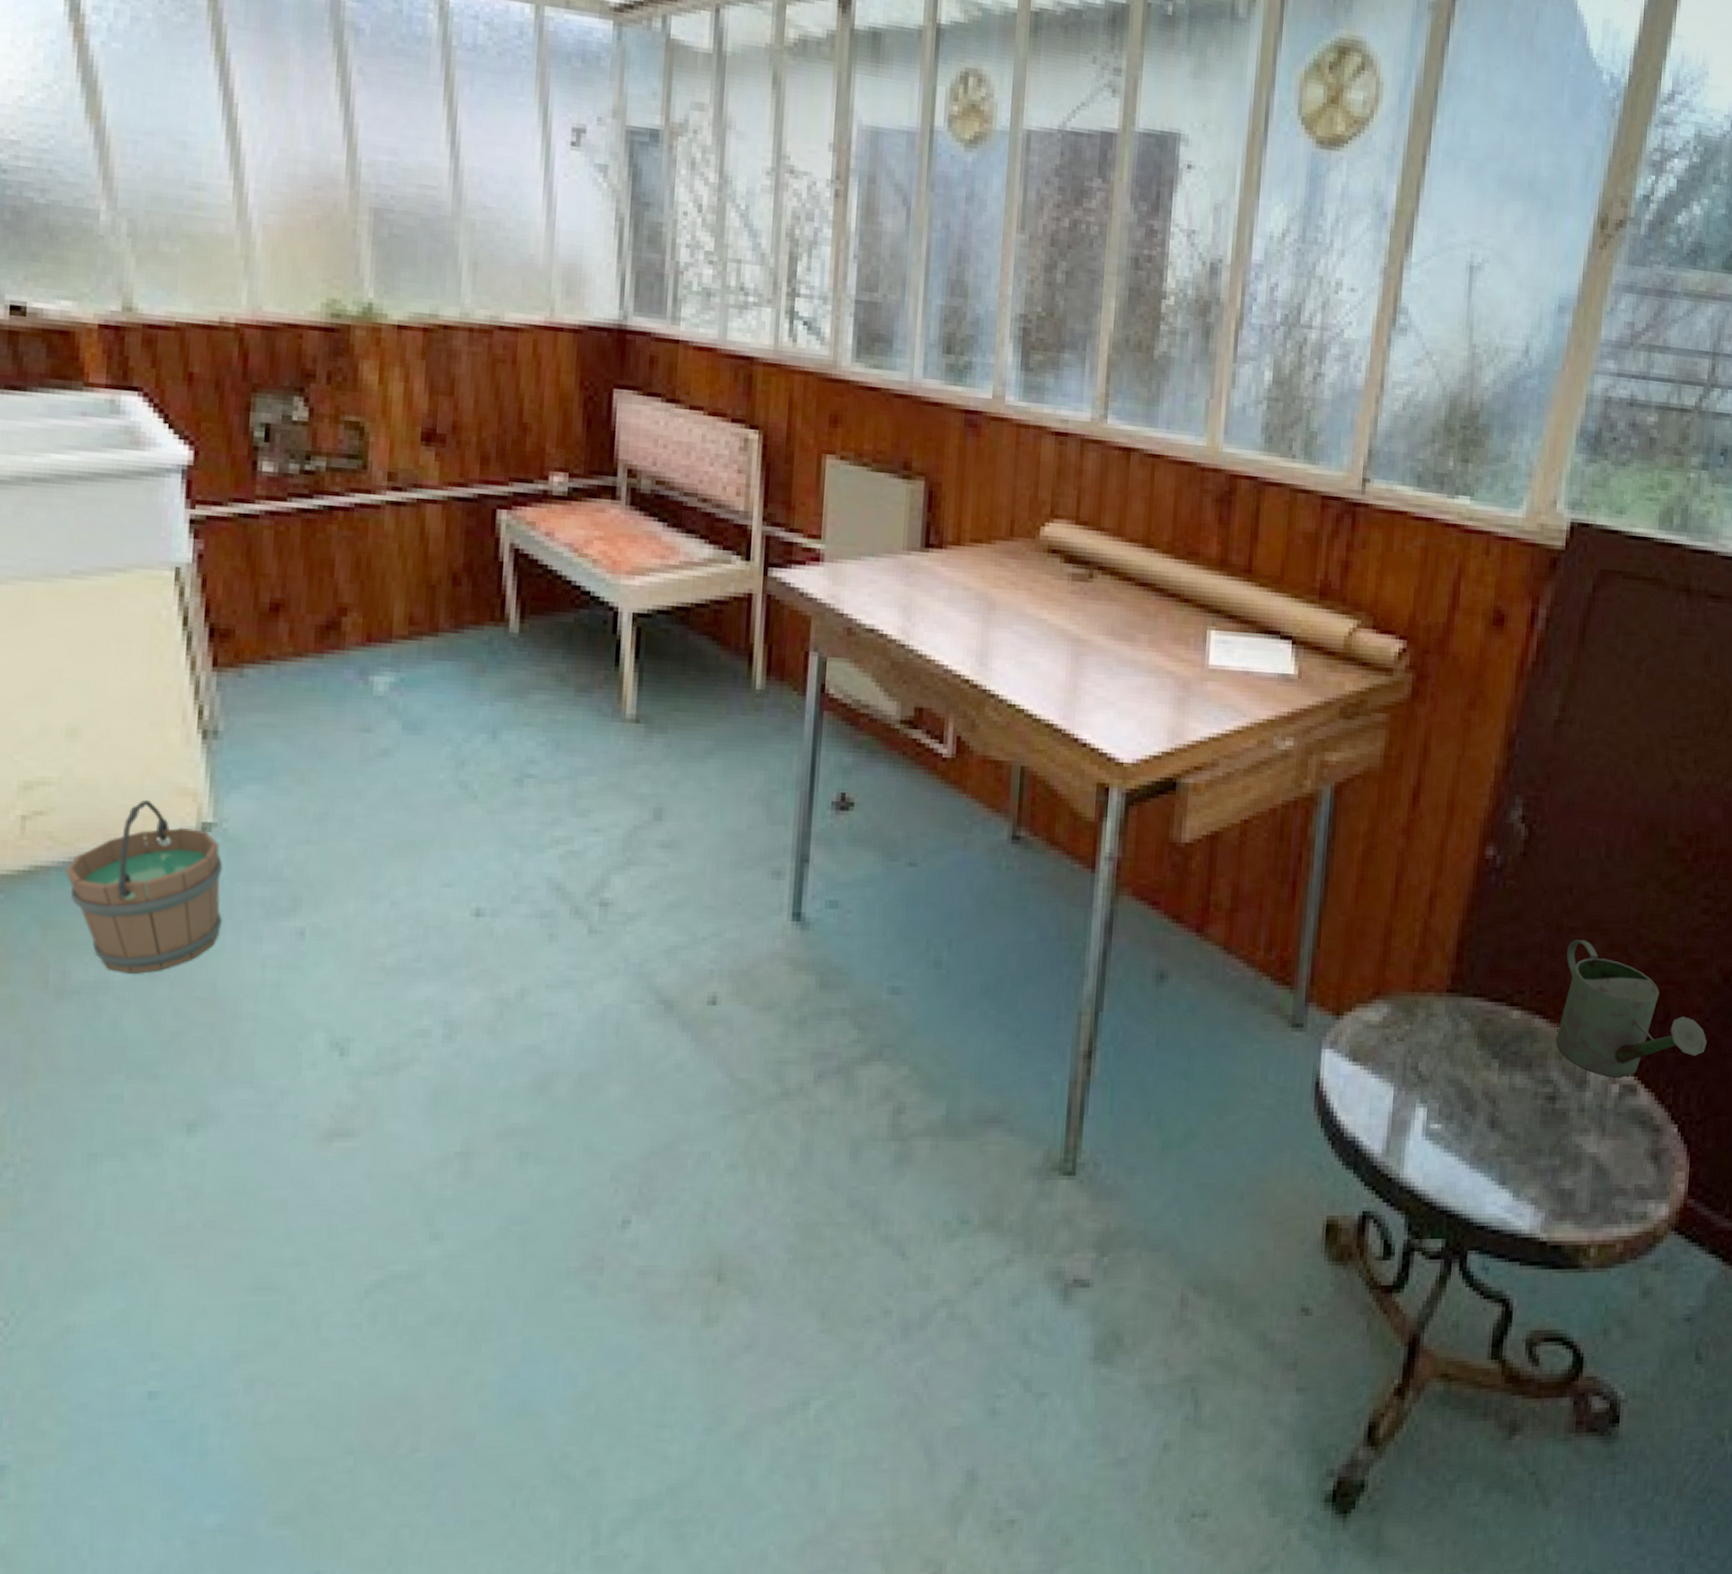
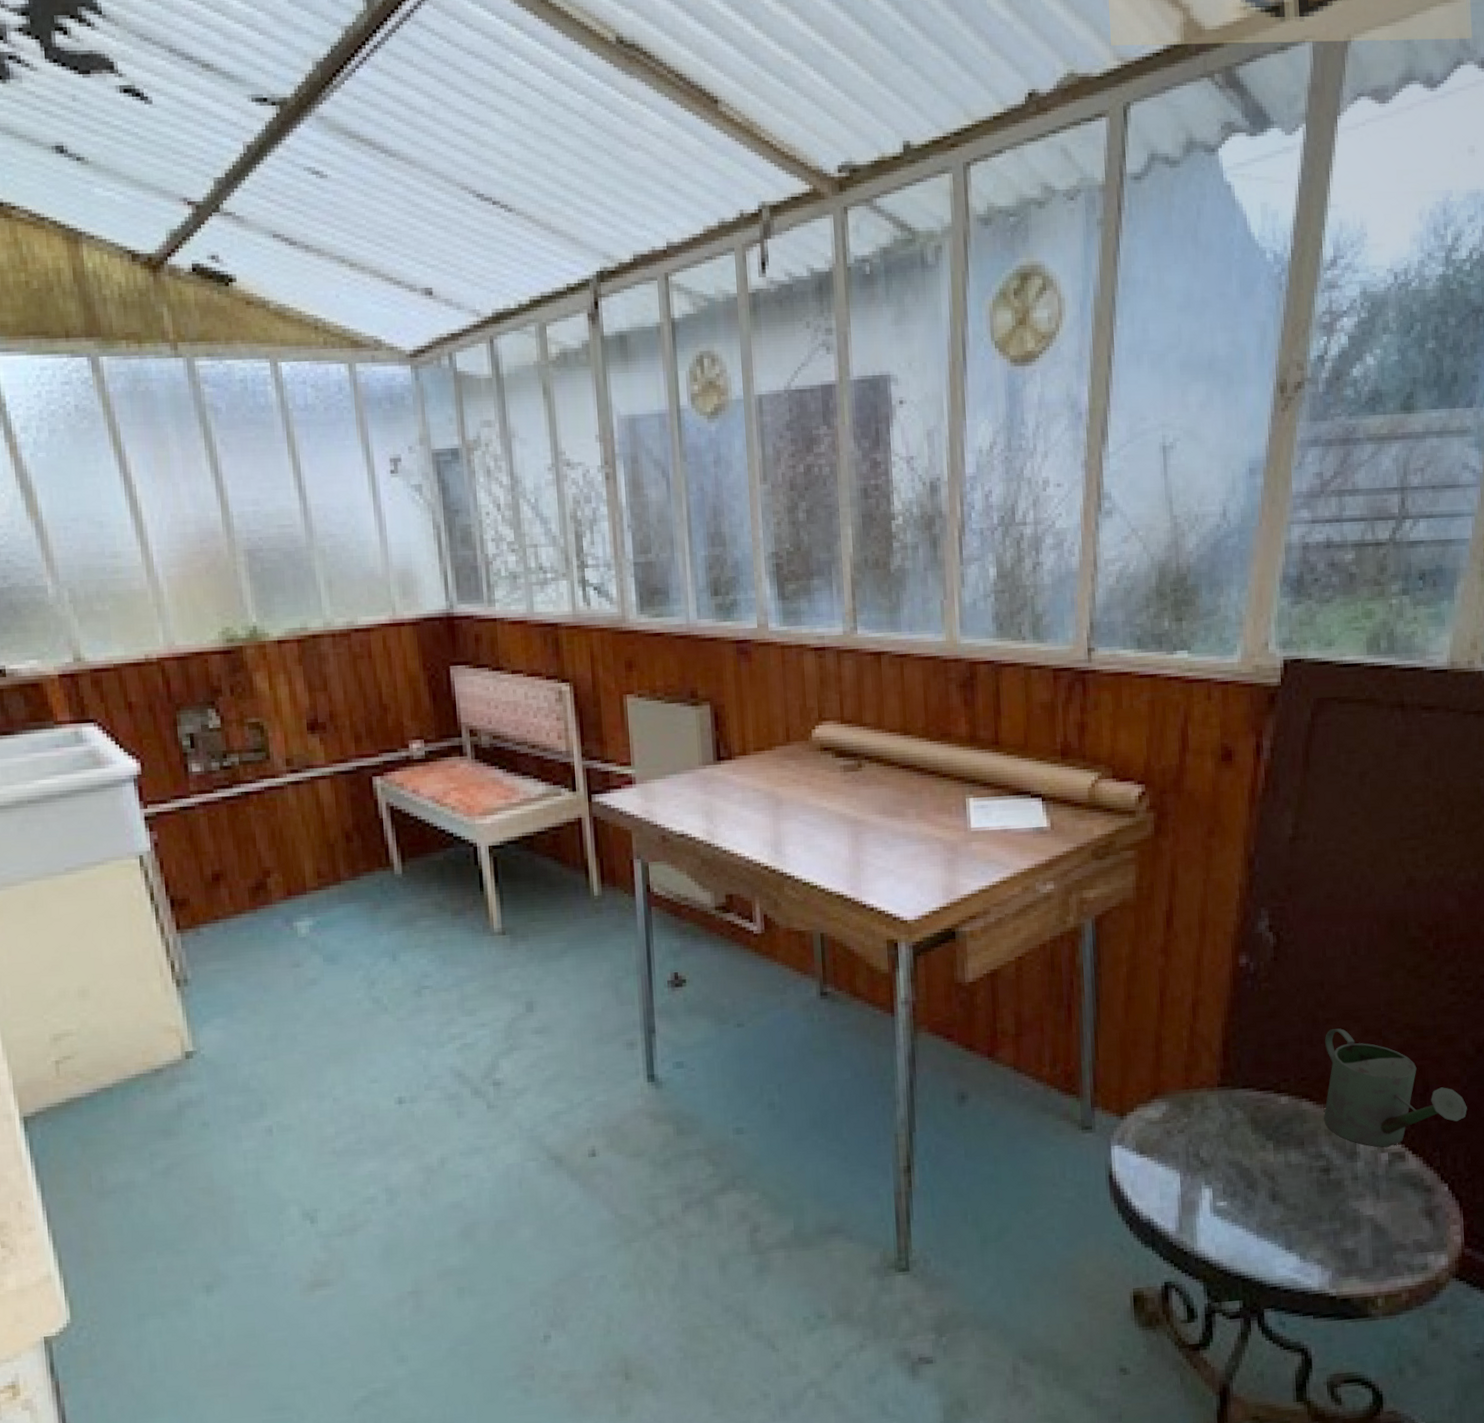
wooden bucket: present [65,799,223,974] -> none [91,1038,211,1174]

